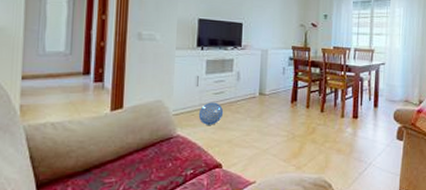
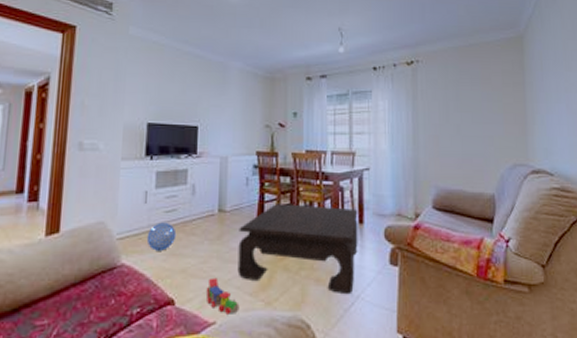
toy train: none [248,147,275,176] -> present [206,277,240,314]
coffee table: none [274,90,374,162] -> present [237,204,358,295]

